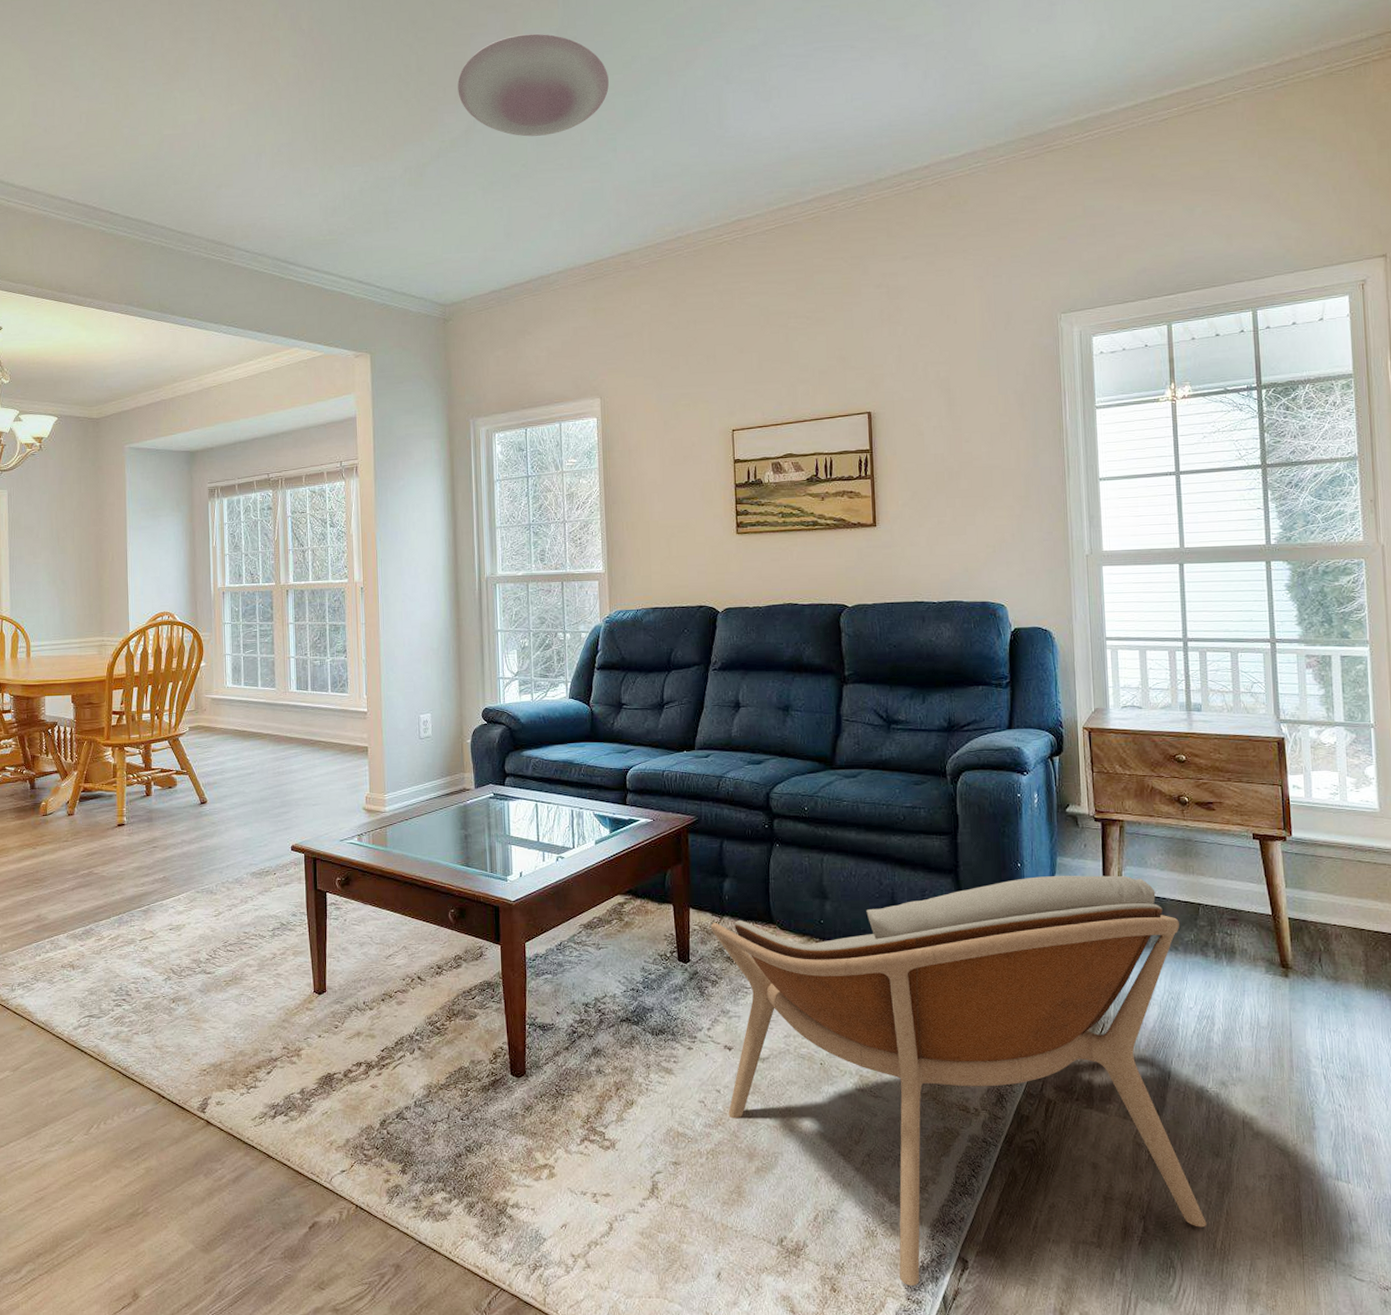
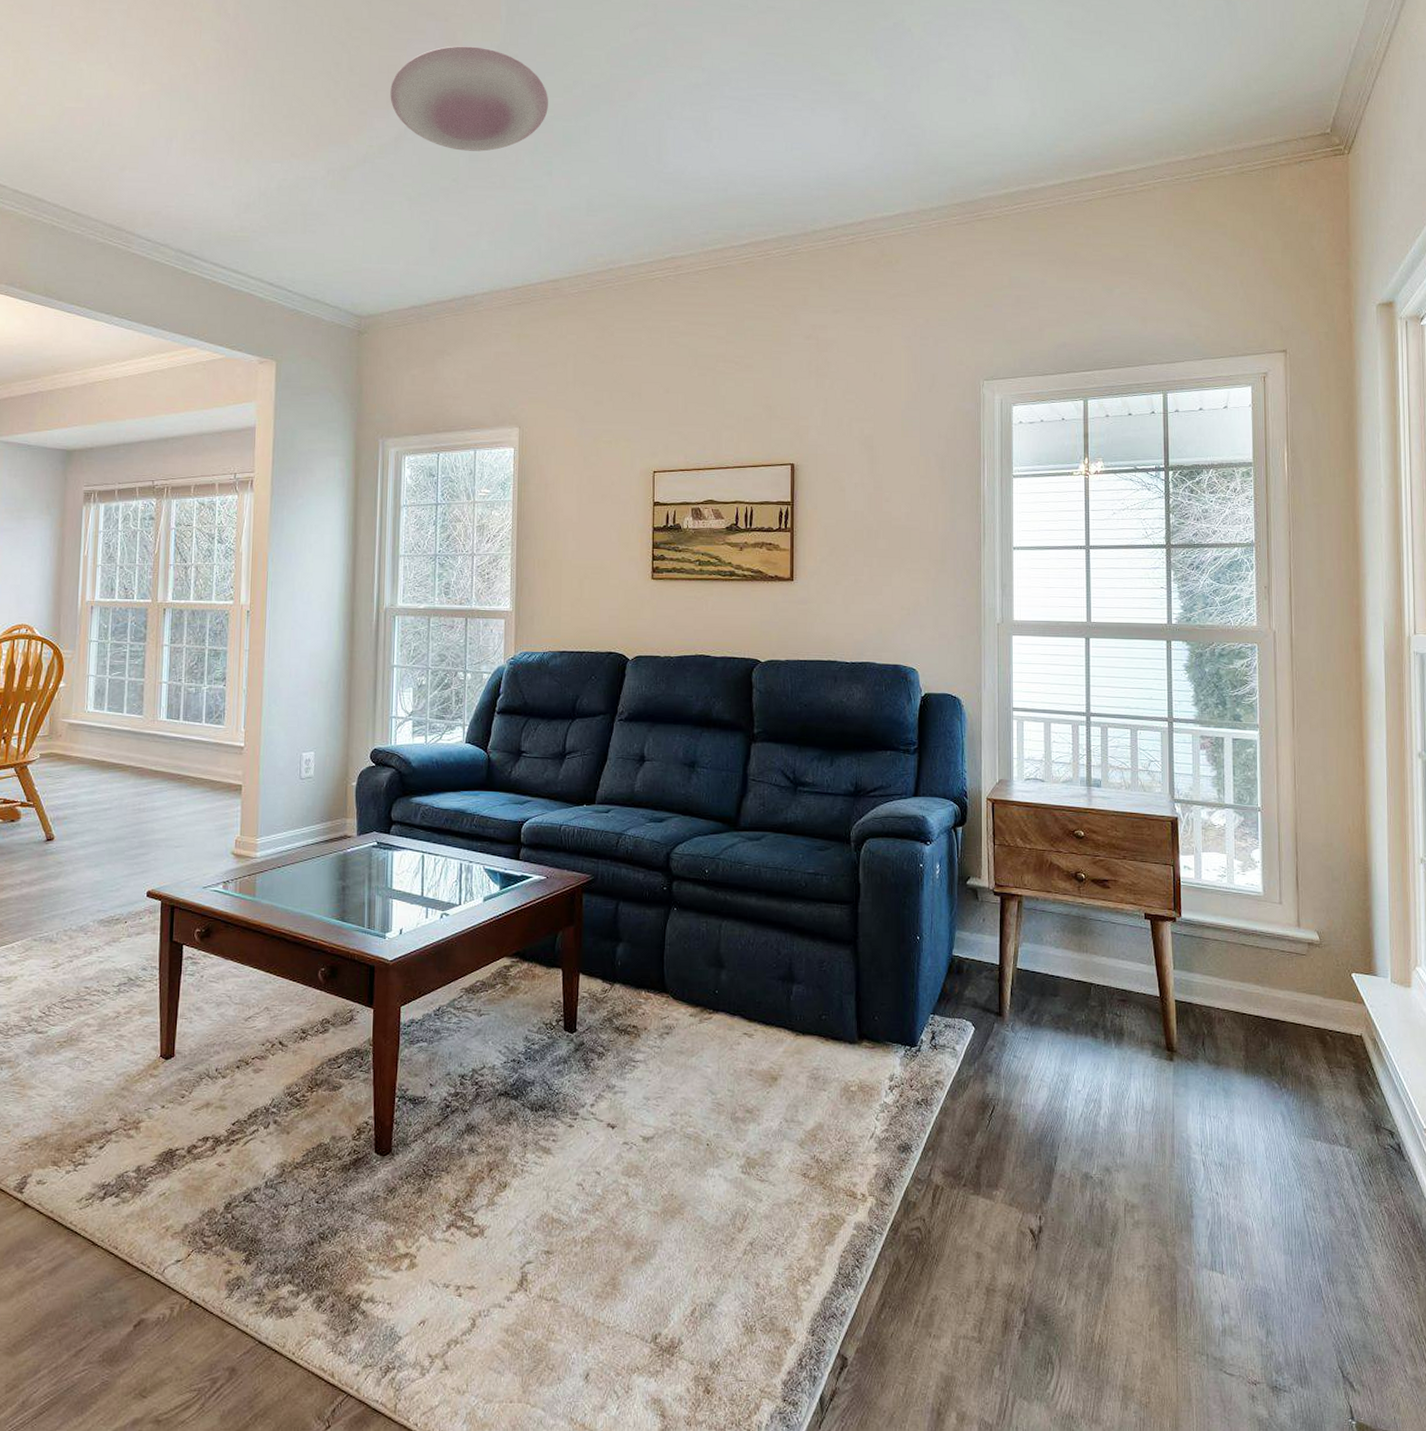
armchair: present [710,875,1207,1286] -> none [600,949,1086,1386]

